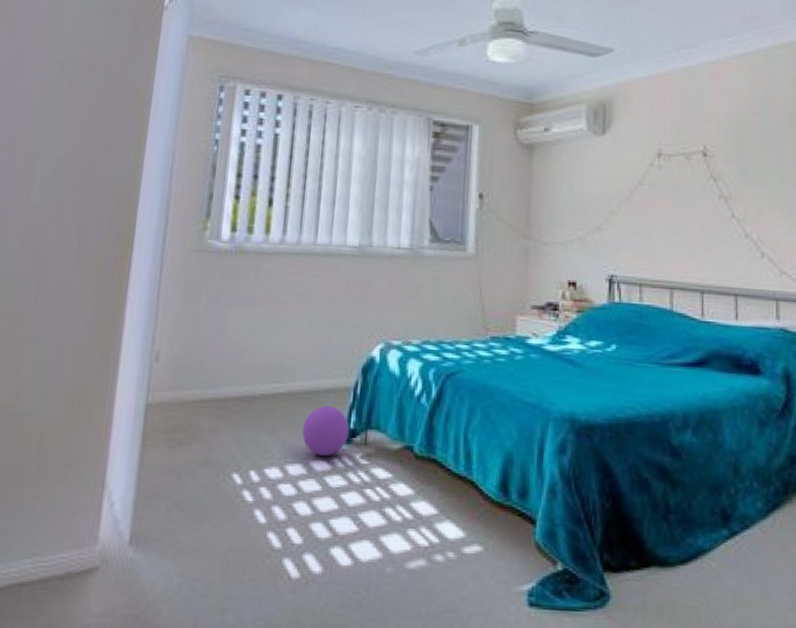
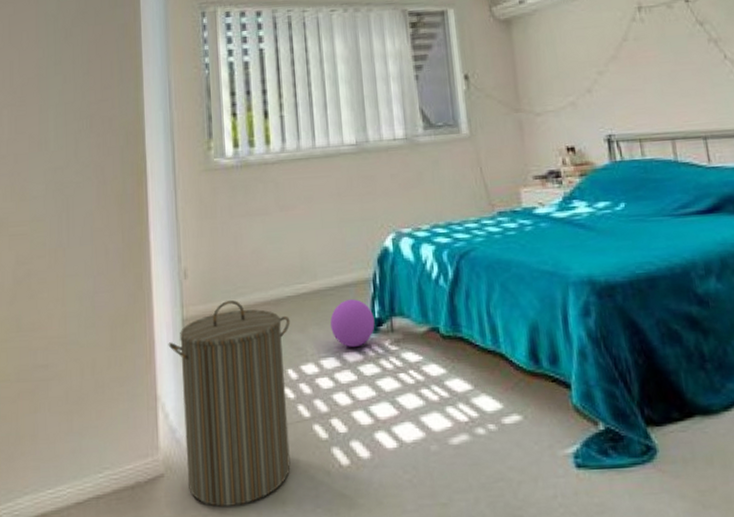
laundry hamper: none [123,390,261,609] -> present [168,299,291,507]

